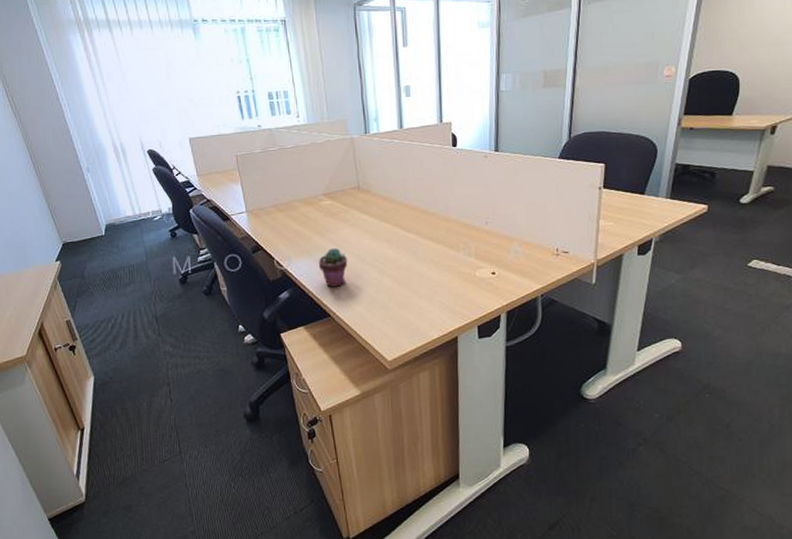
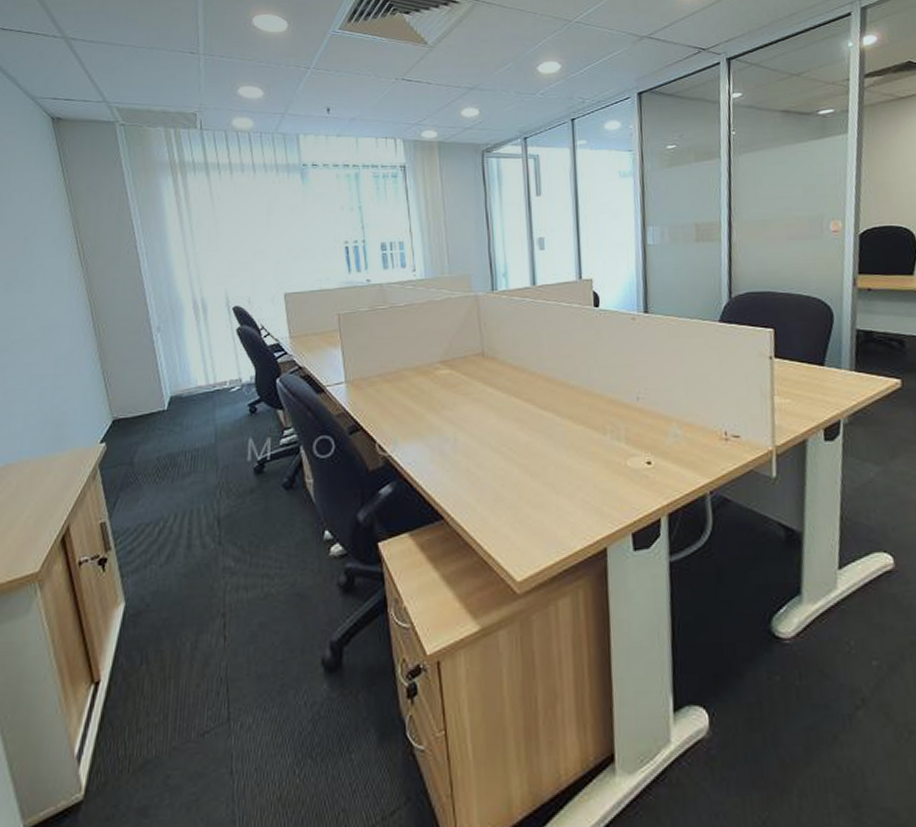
potted succulent: present [318,248,348,287] -> none [430,429,468,480]

